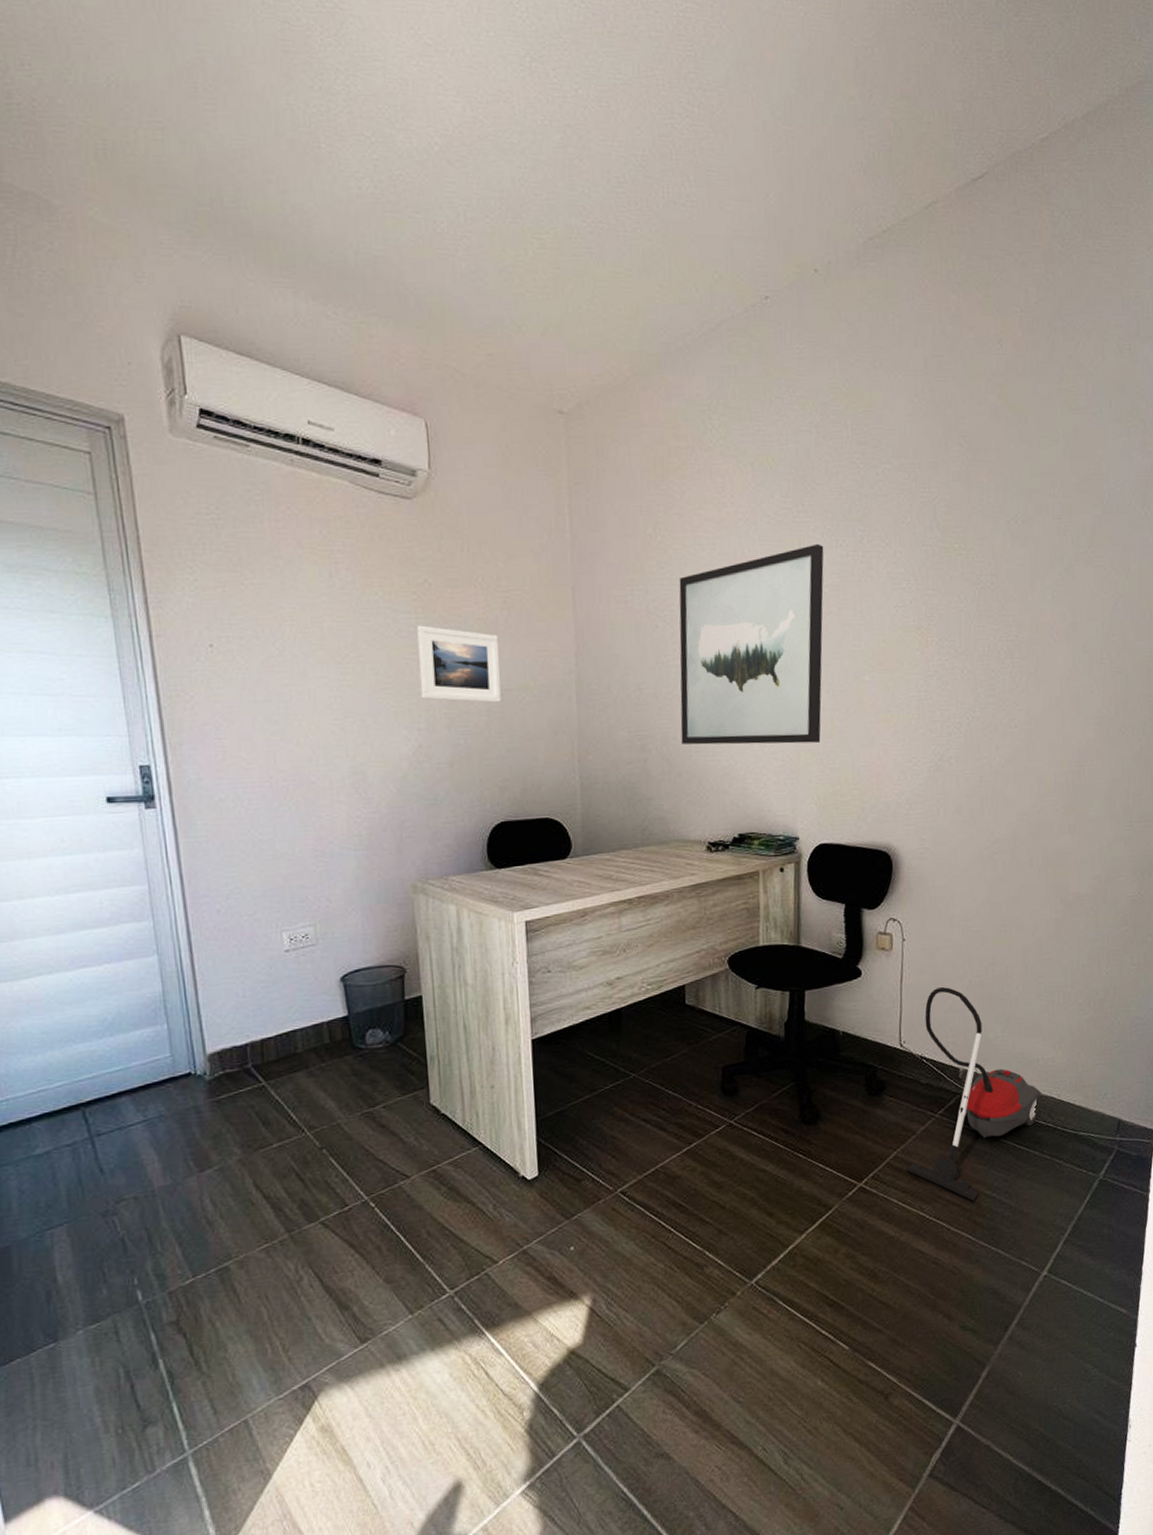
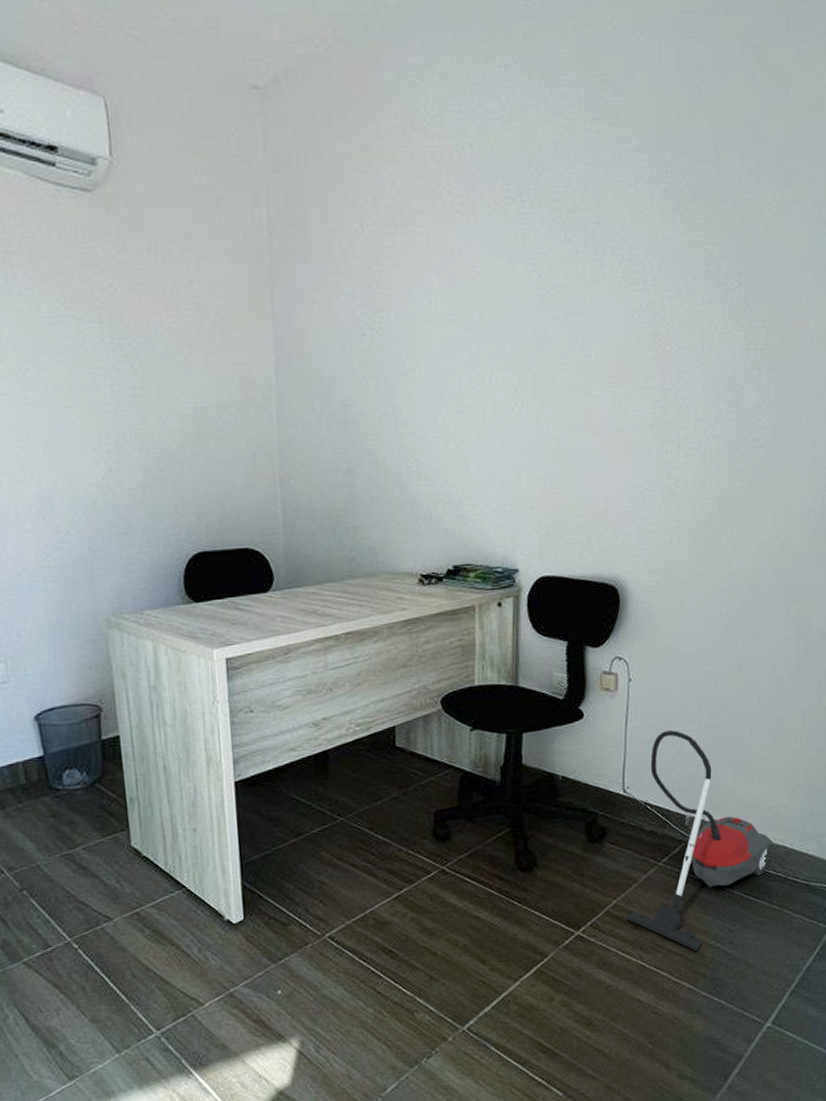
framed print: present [417,625,501,703] -> none [102,335,196,422]
wall art: present [679,543,824,745] -> none [388,238,552,468]

